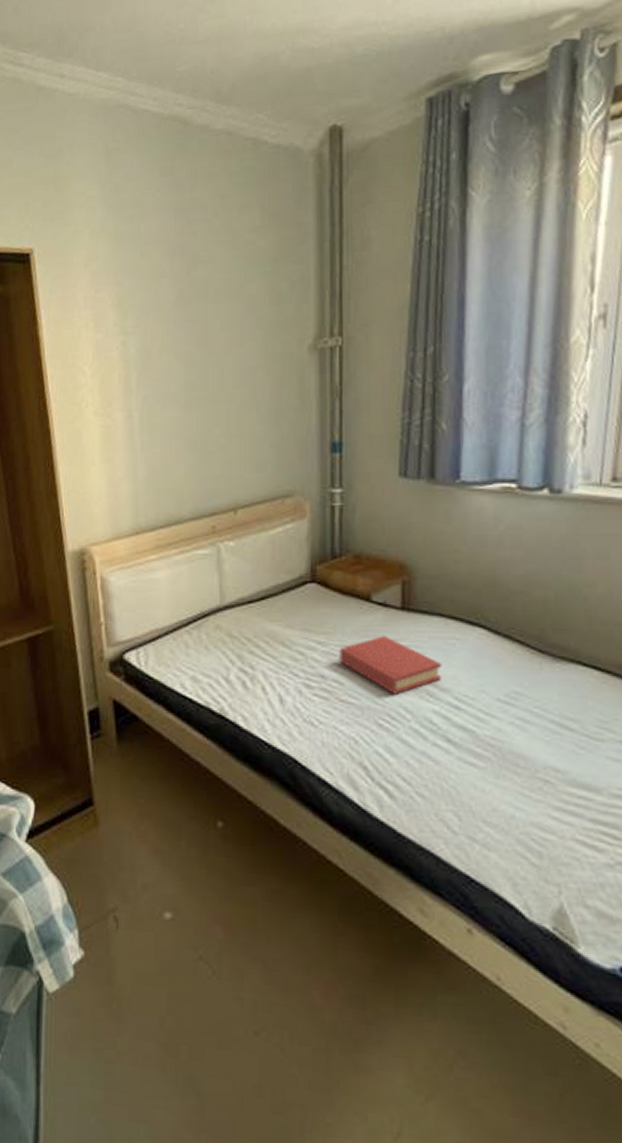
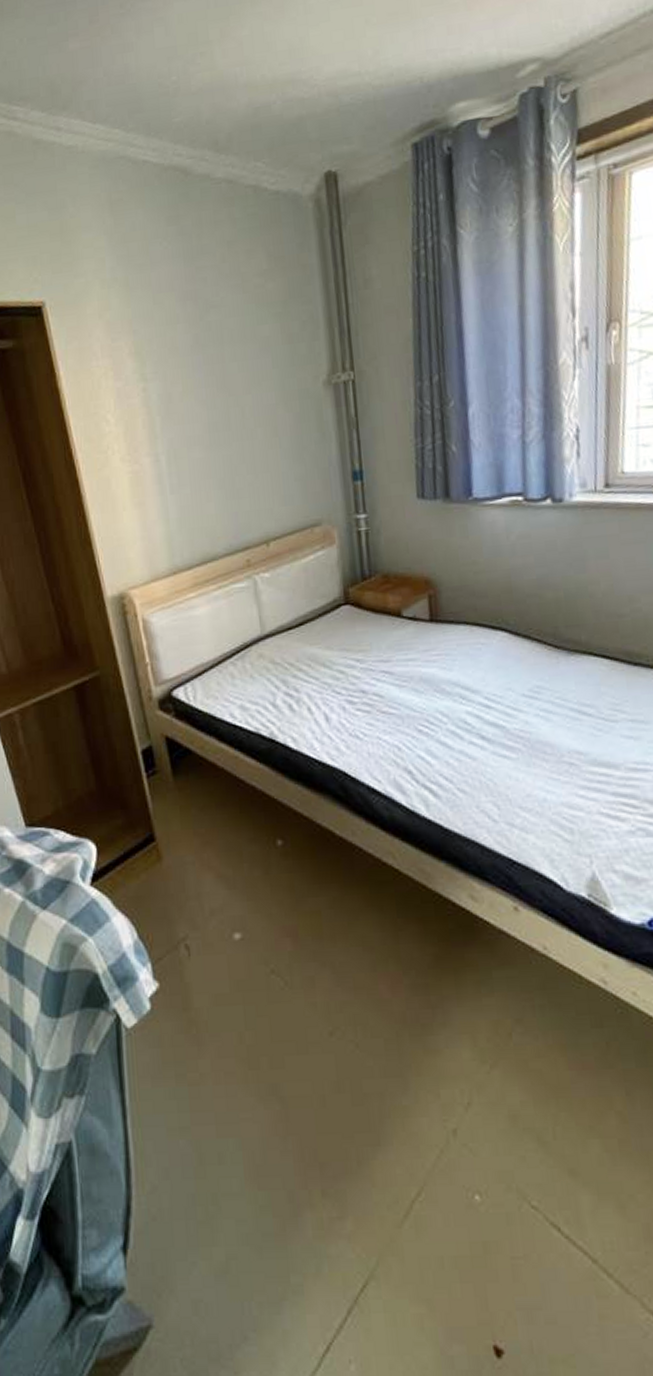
hardback book: present [339,636,443,694] -> none [376,647,472,701]

